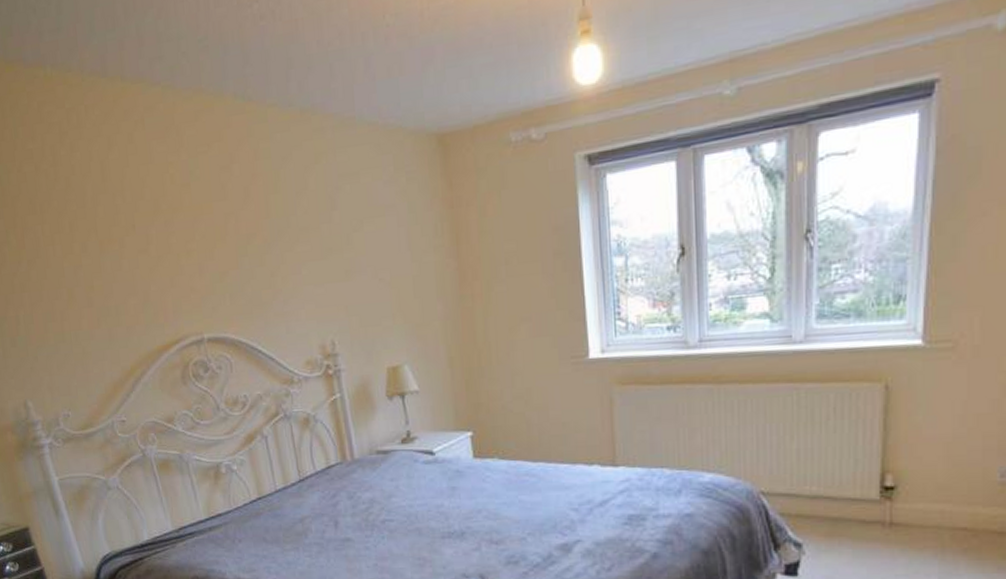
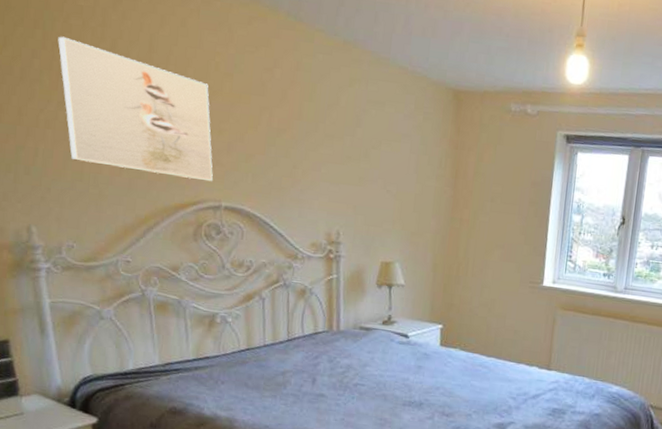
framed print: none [16,187,190,321] -> present [58,36,213,182]

